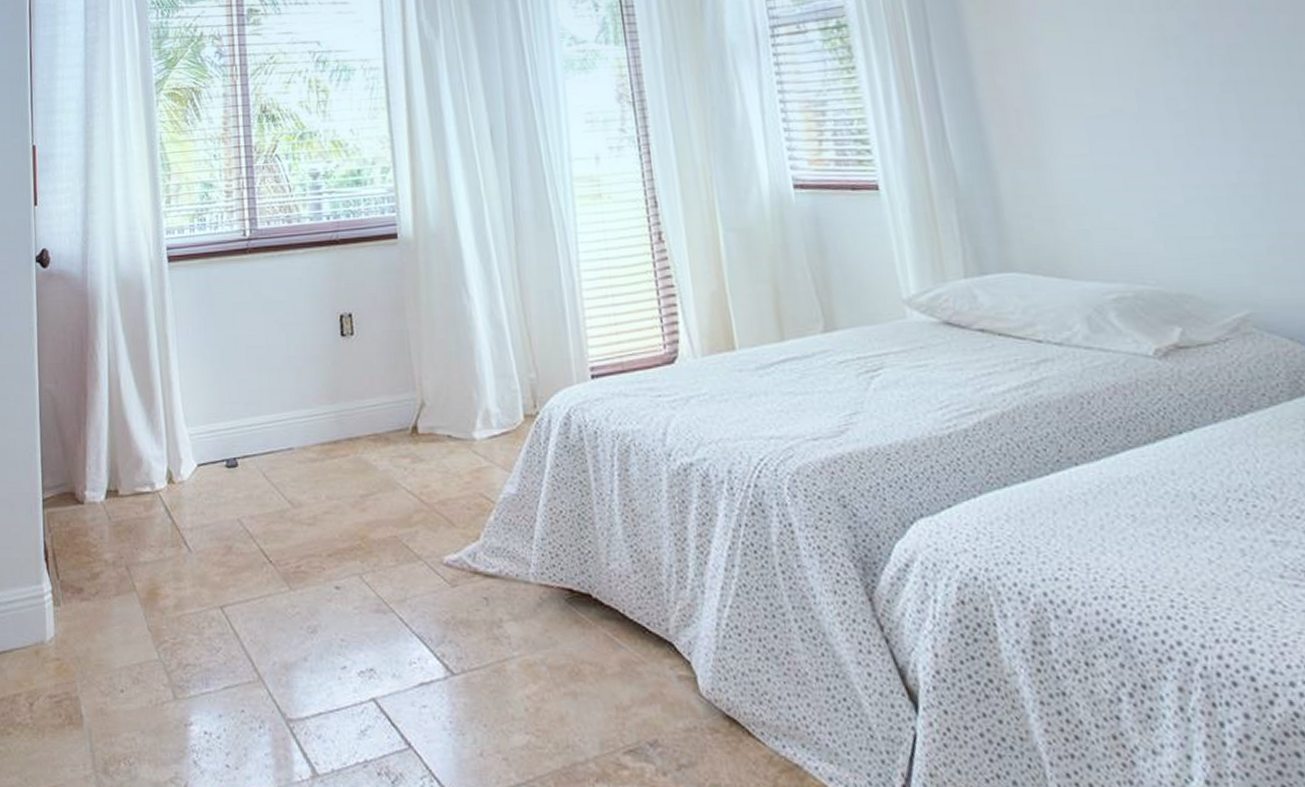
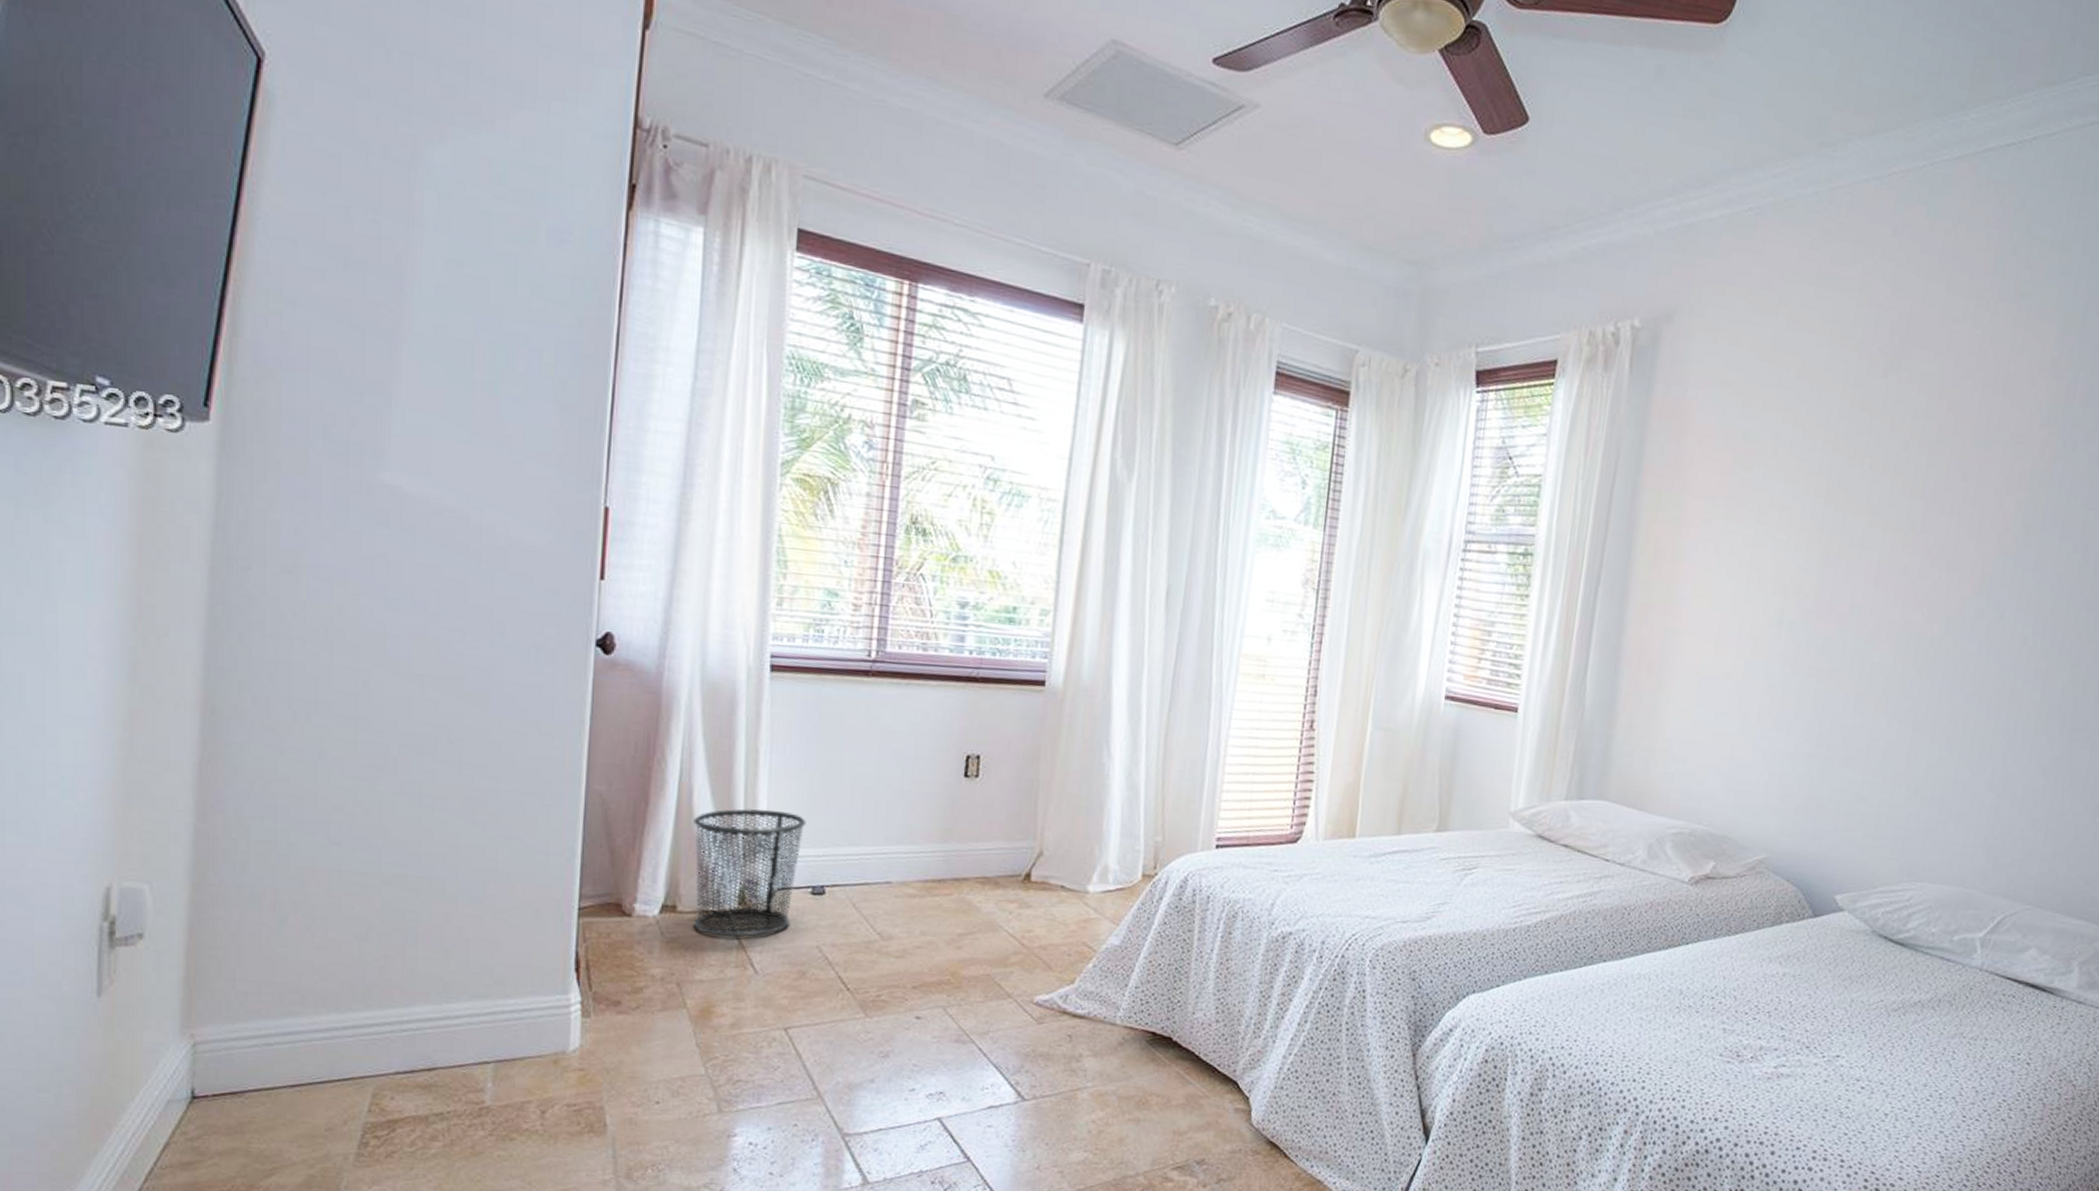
waste bin: none [123,389,214,517] -> present [693,808,806,938]

